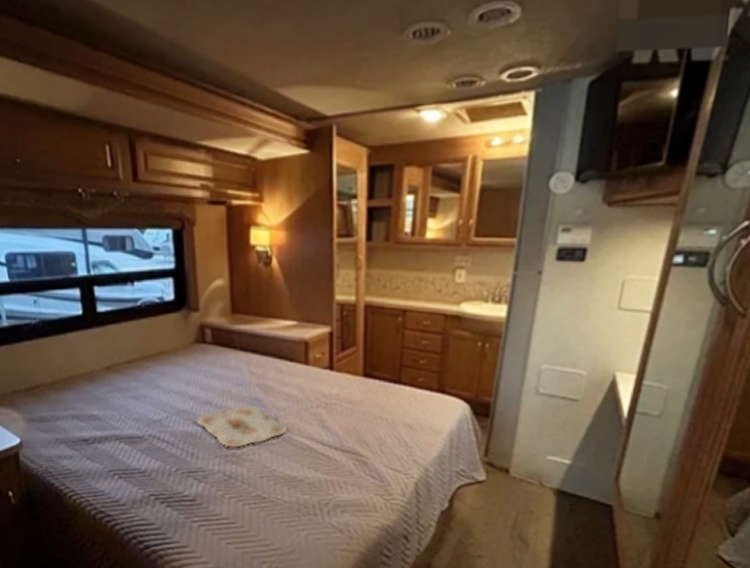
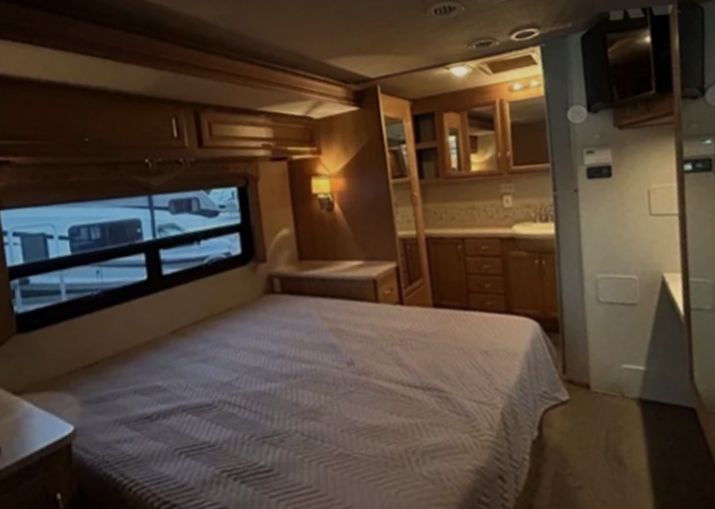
serving tray: present [196,405,288,448] -> none [268,351,365,403]

